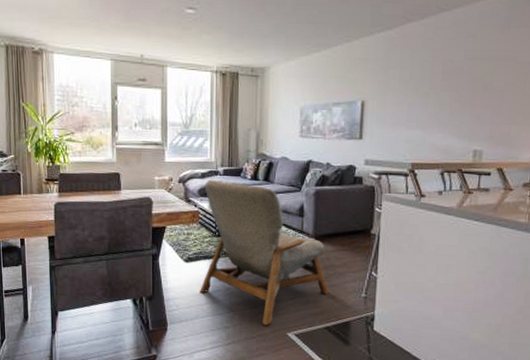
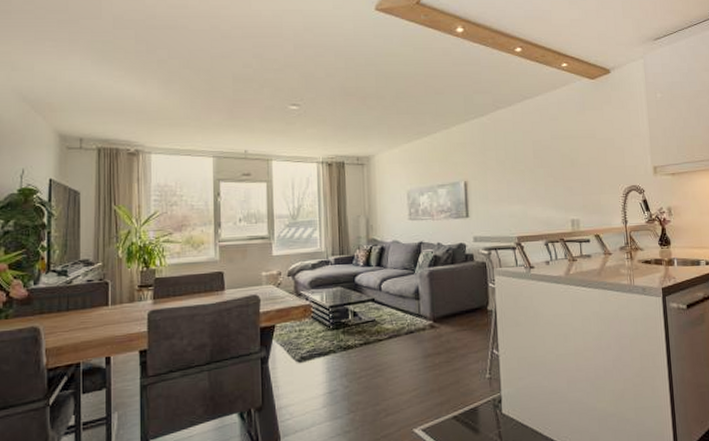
armchair: present [200,179,329,326] -> none [315,269,453,424]

